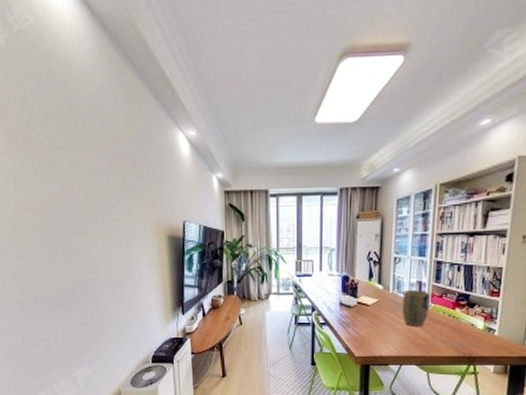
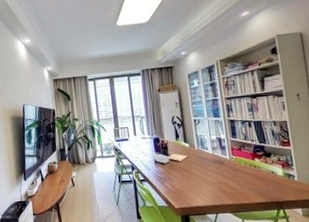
plant pot: present [401,289,430,327] -> none [206,145,232,178]

